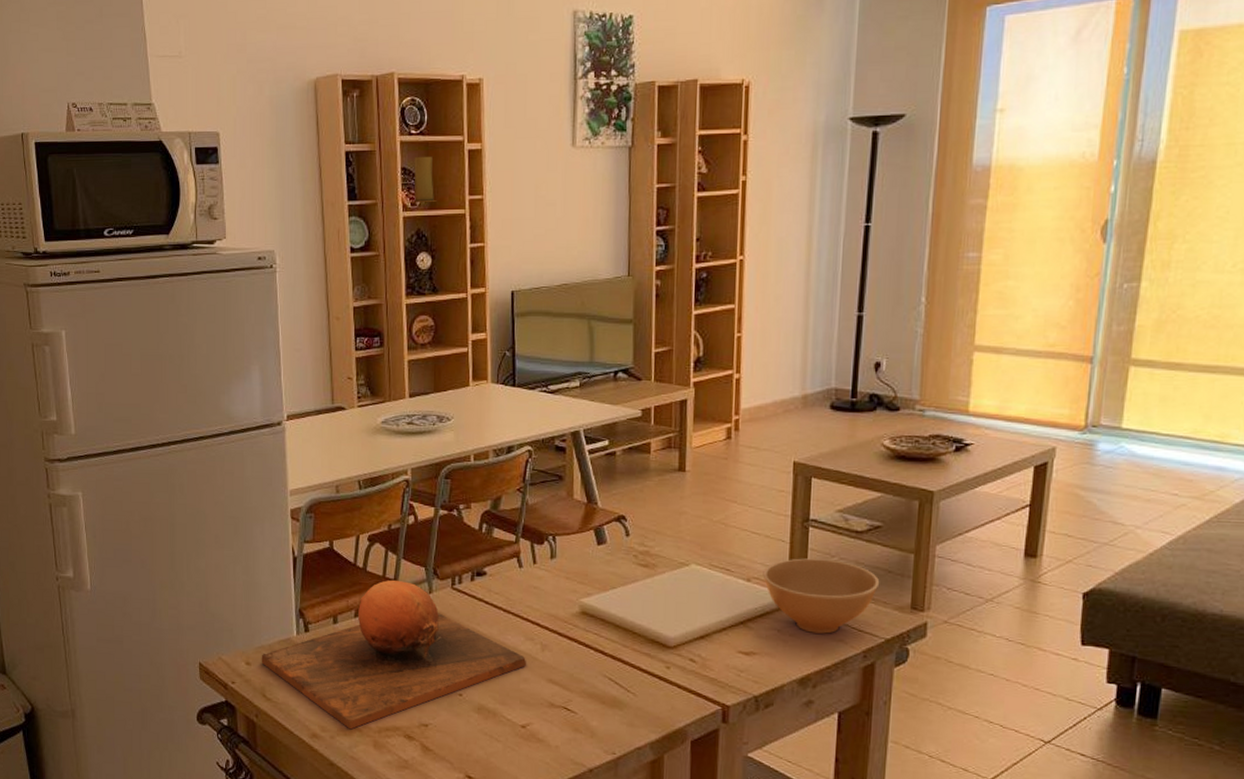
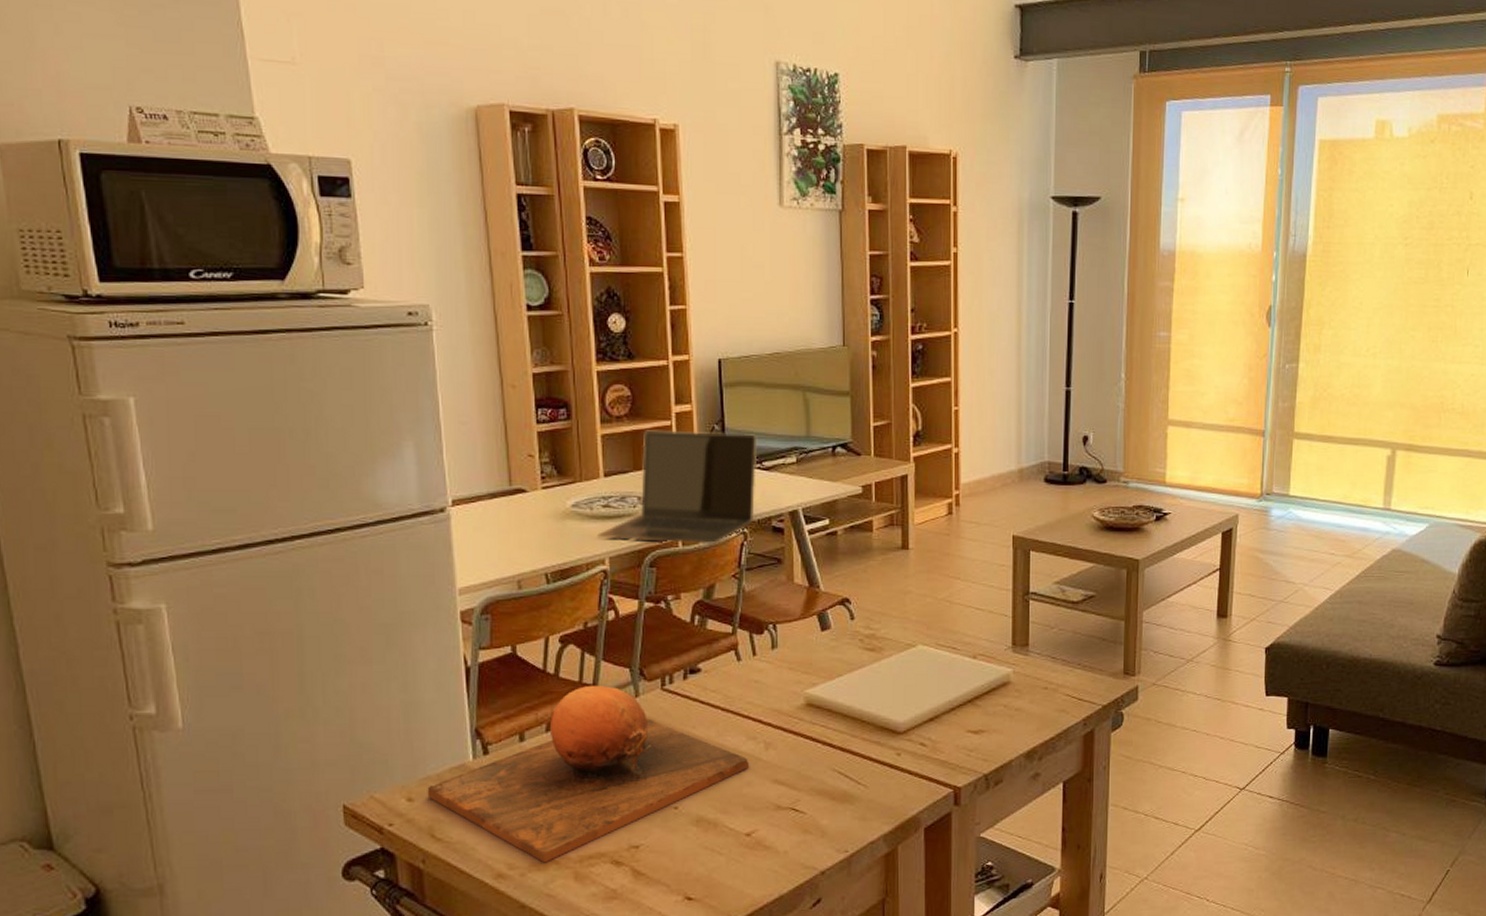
laptop: none [402,356,545,460] -> present [597,430,758,544]
candle: present [412,156,437,203] -> none [600,205,629,259]
bowl: present [763,558,880,635] -> none [988,631,1096,707]

